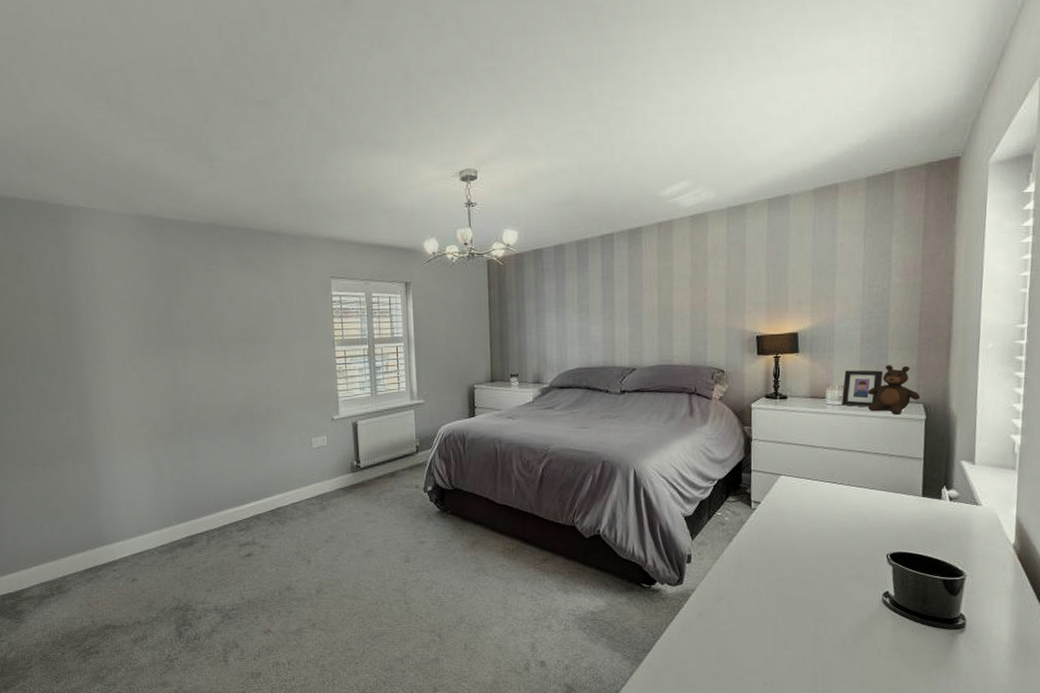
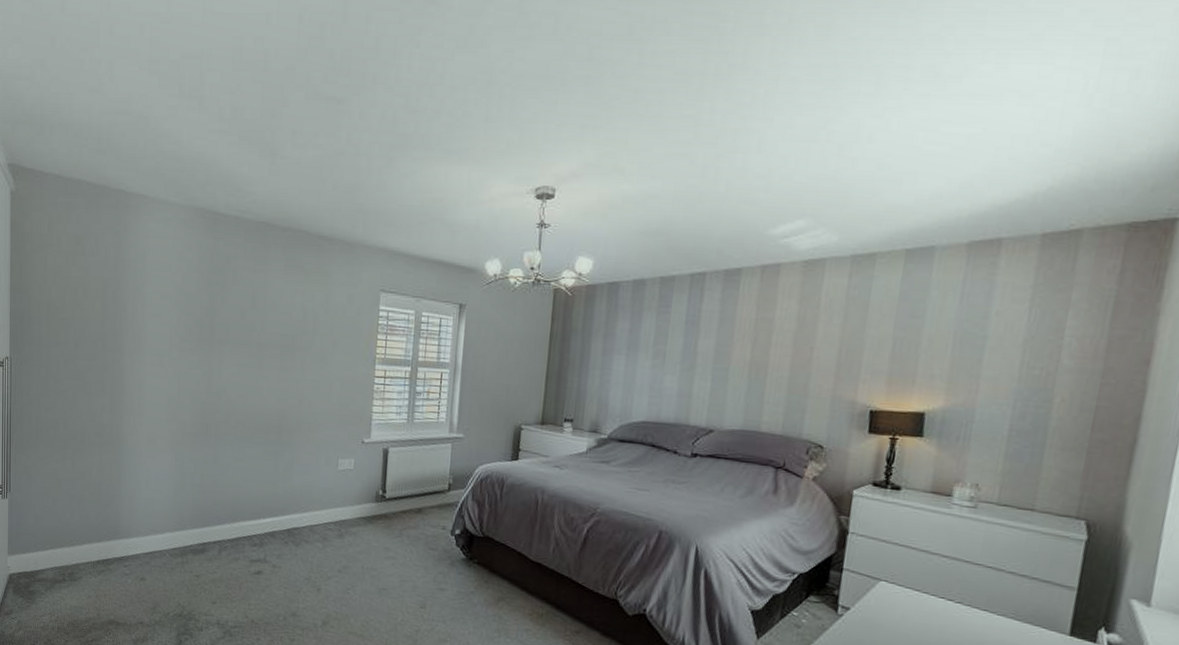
picture frame: present [842,370,883,407] -> none [973,466,1034,515]
teddy bear: present [868,365,920,415] -> none [1008,466,1083,530]

